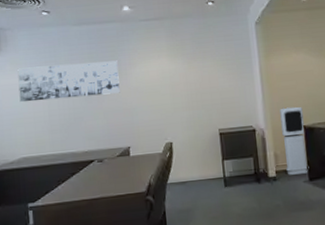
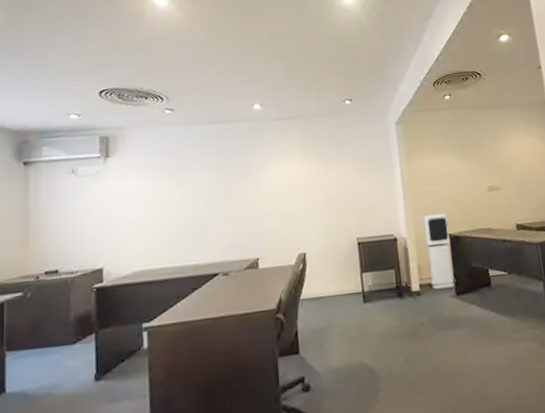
wall art: present [17,60,120,103] -> none [136,162,249,209]

